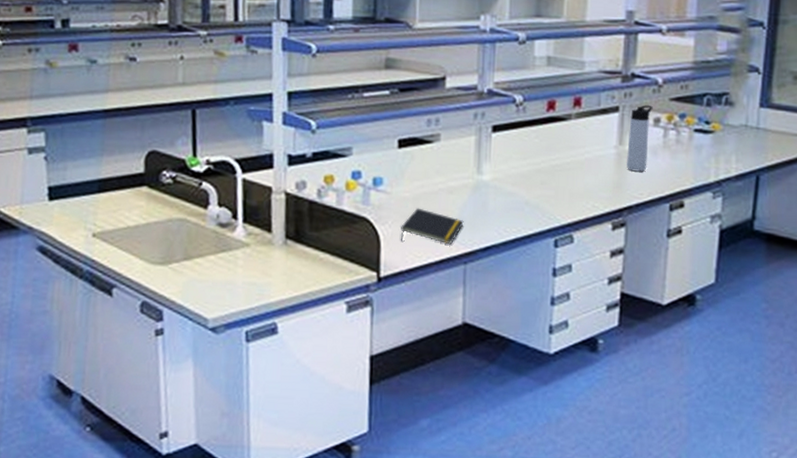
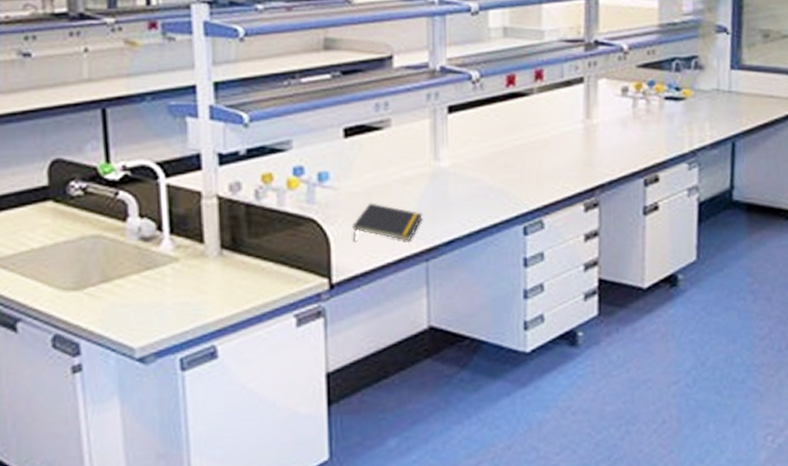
thermos bottle: present [627,105,653,172] -> none [595,74,620,147]

